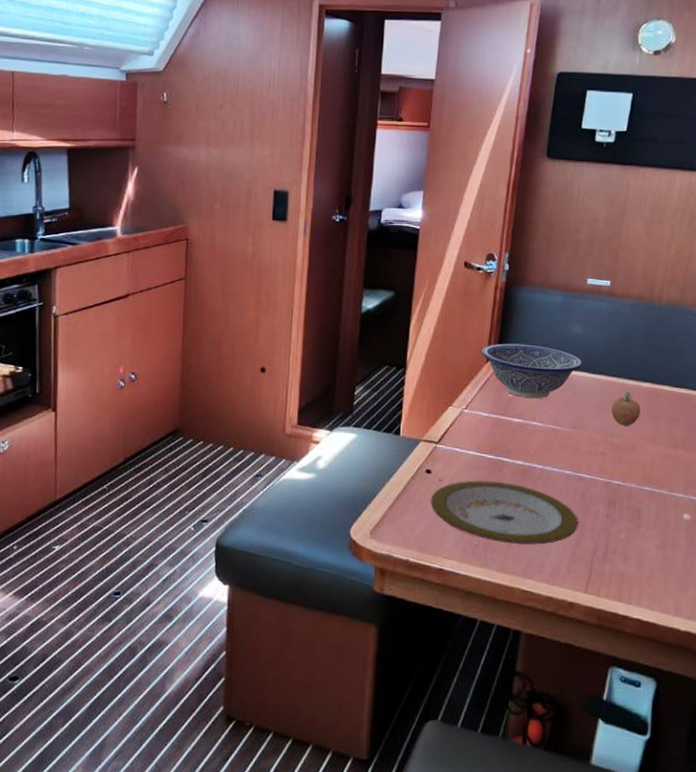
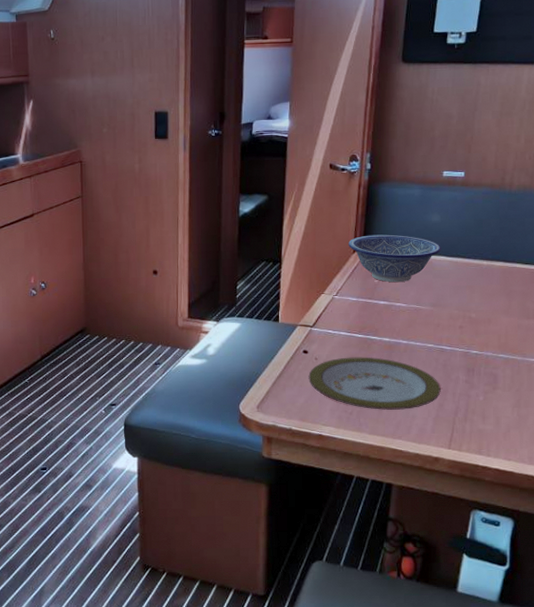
fruit: present [611,391,641,426] -> none [468,271,495,301]

